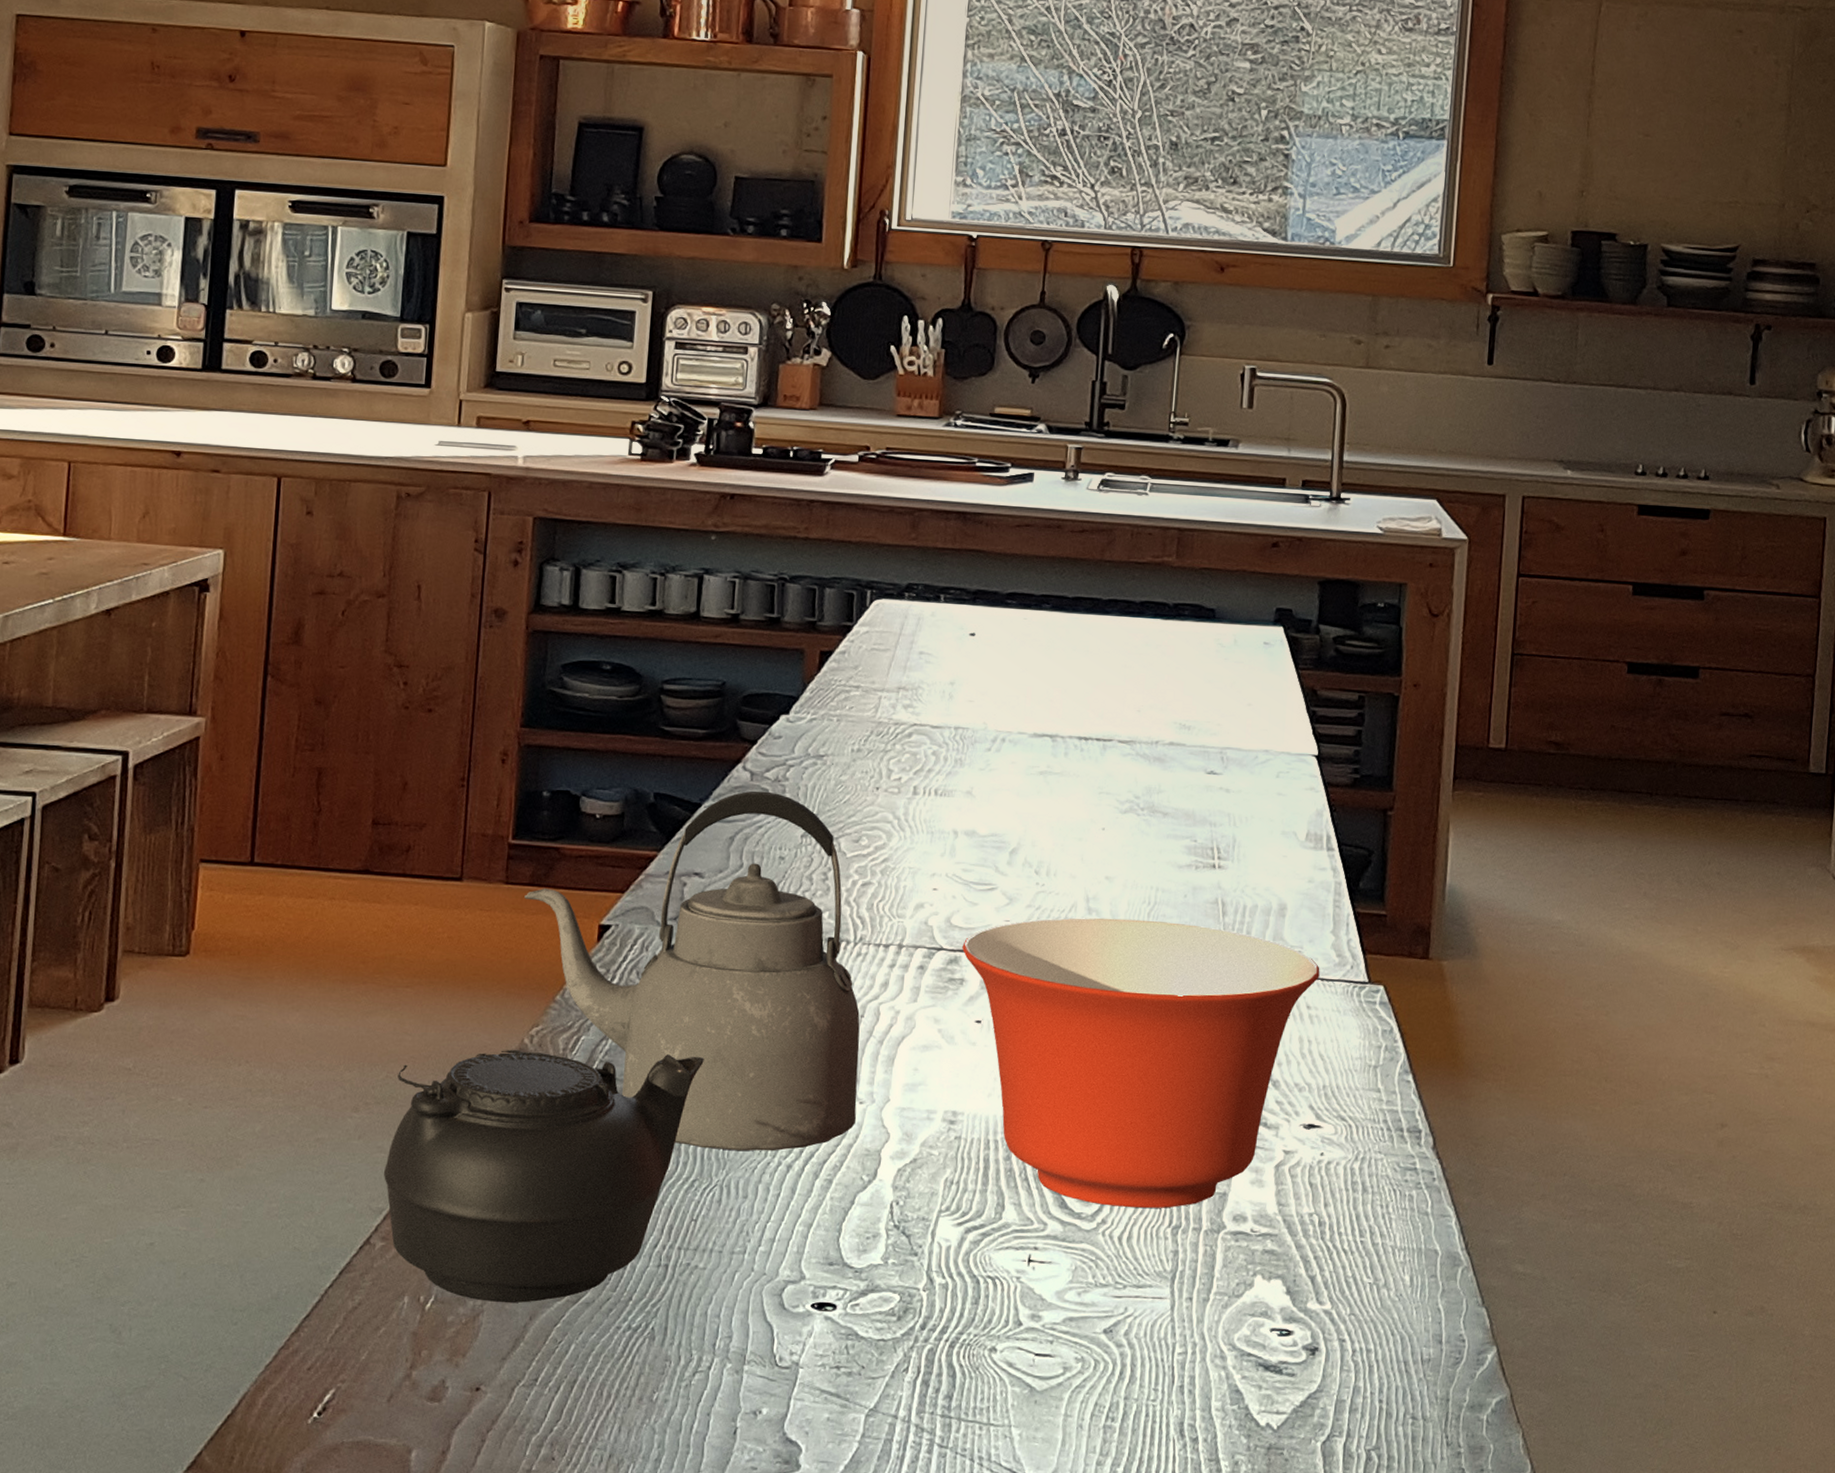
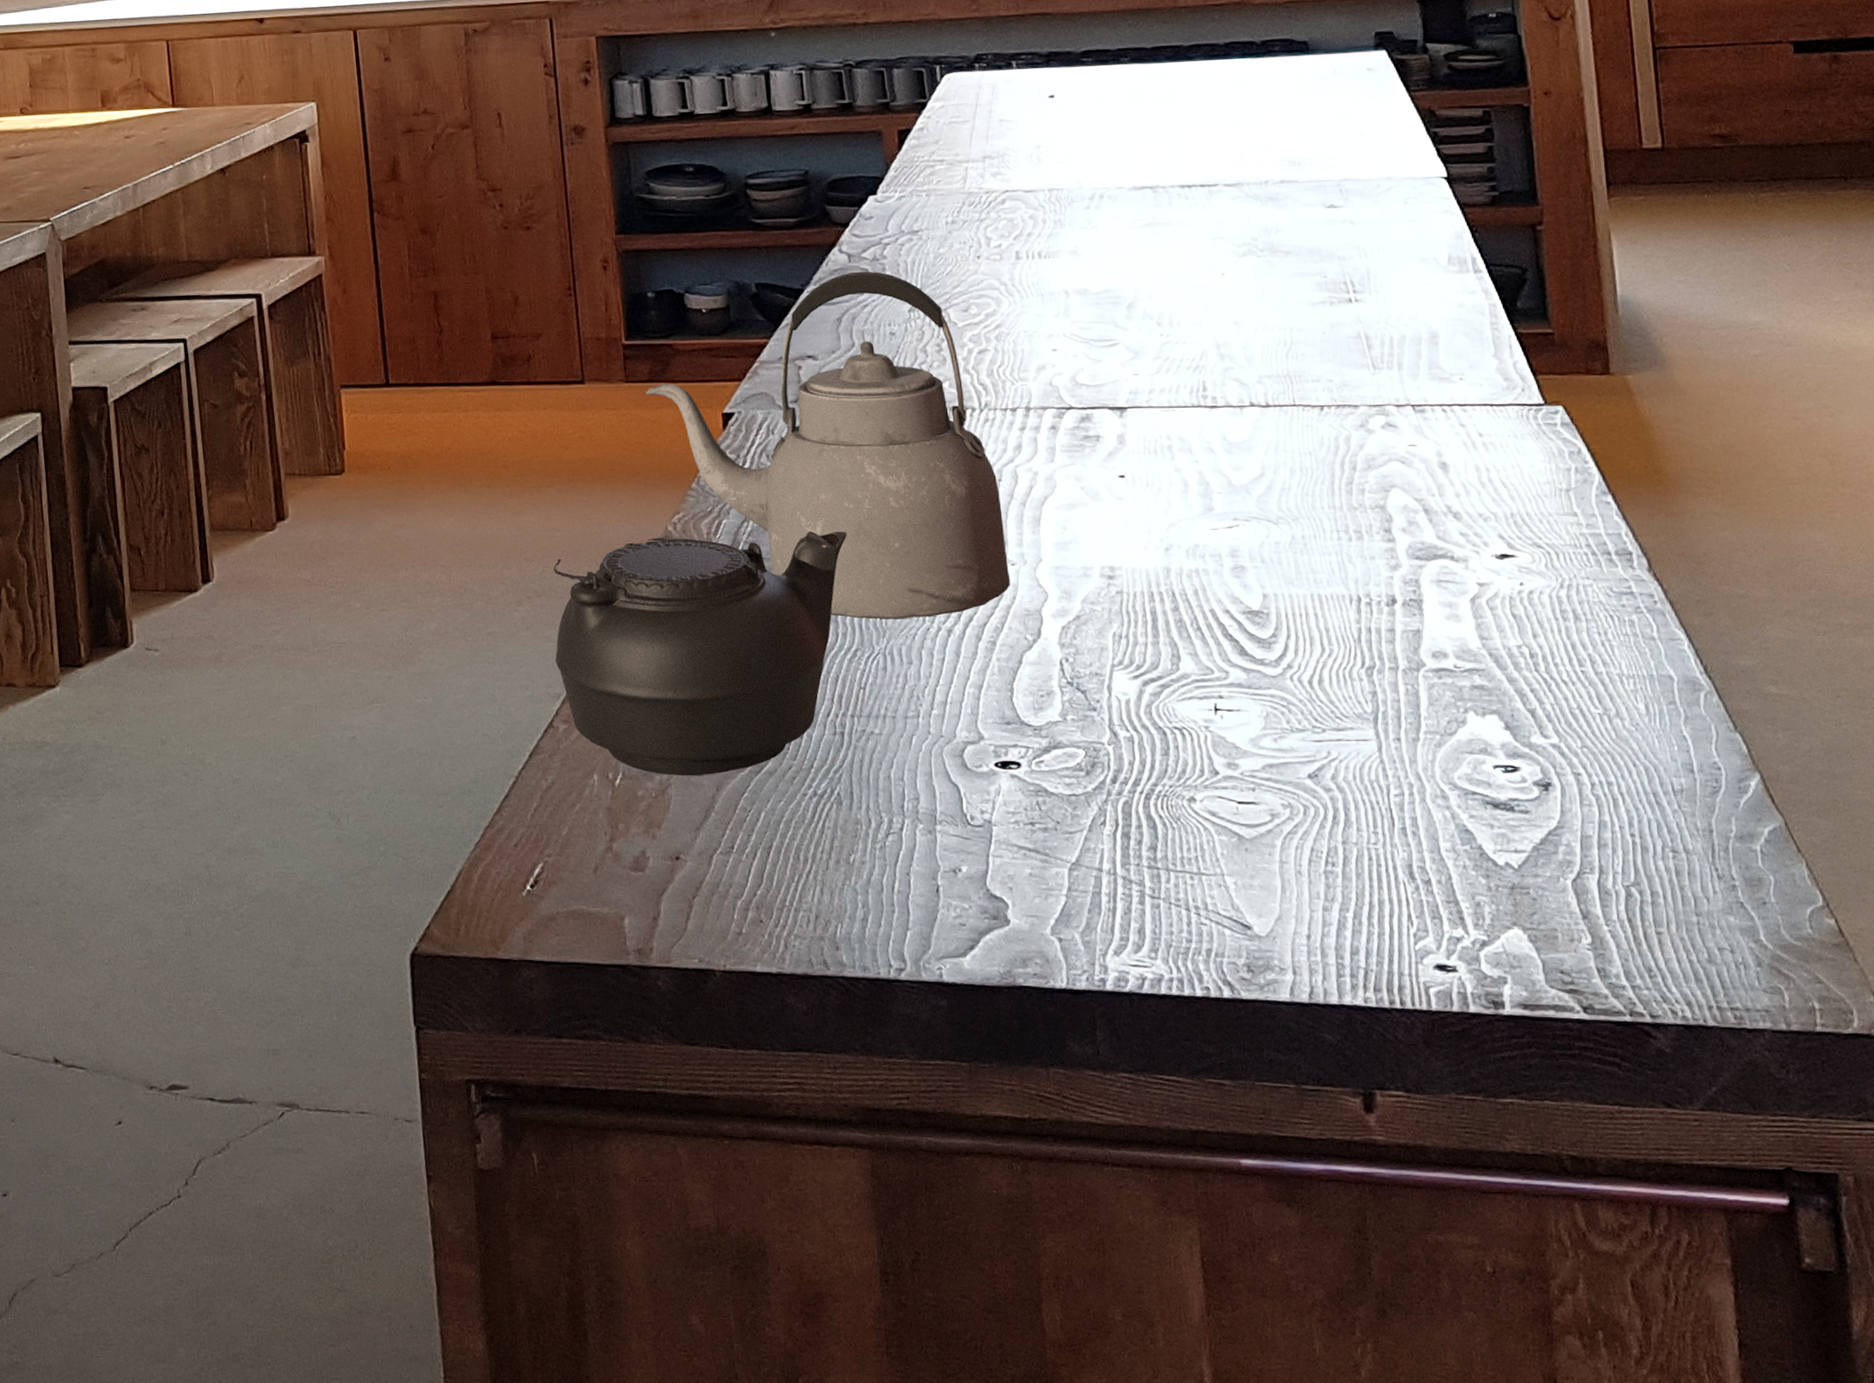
mixing bowl: present [962,917,1320,1208] -> none [1092,361,1488,650]

